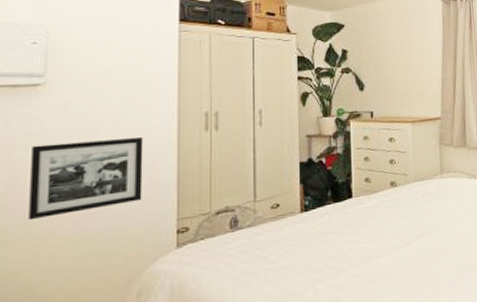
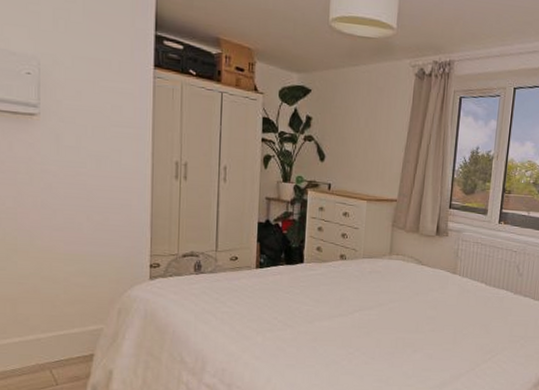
picture frame: present [28,137,144,221] -> none [32,170,122,236]

